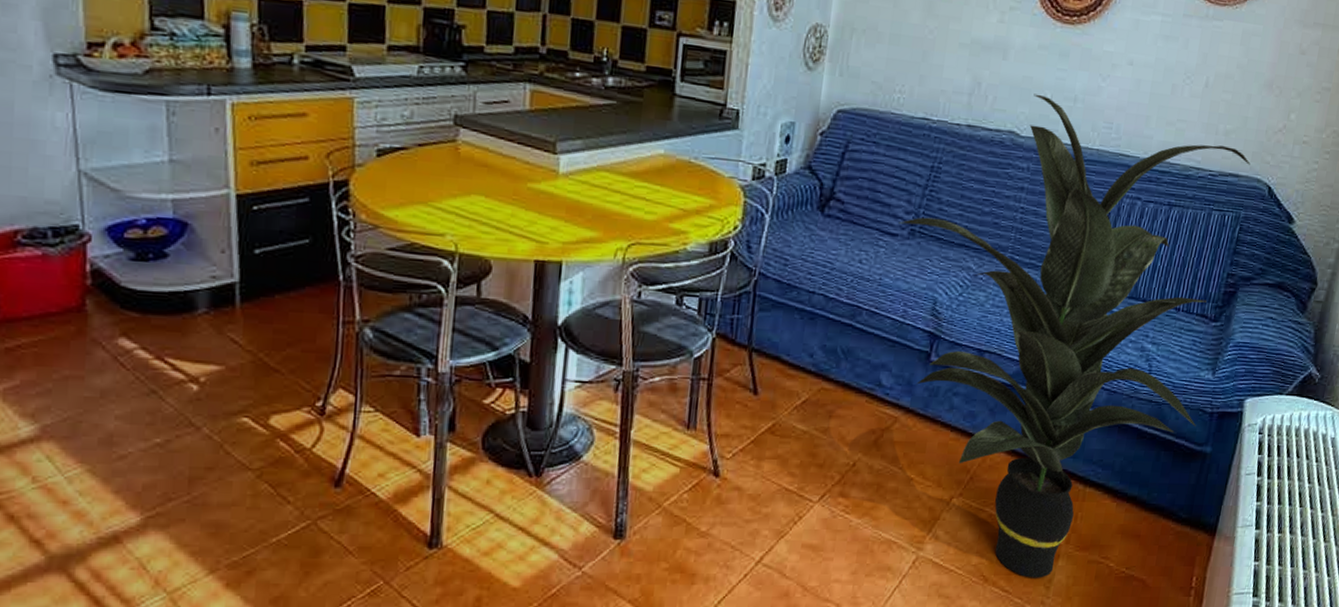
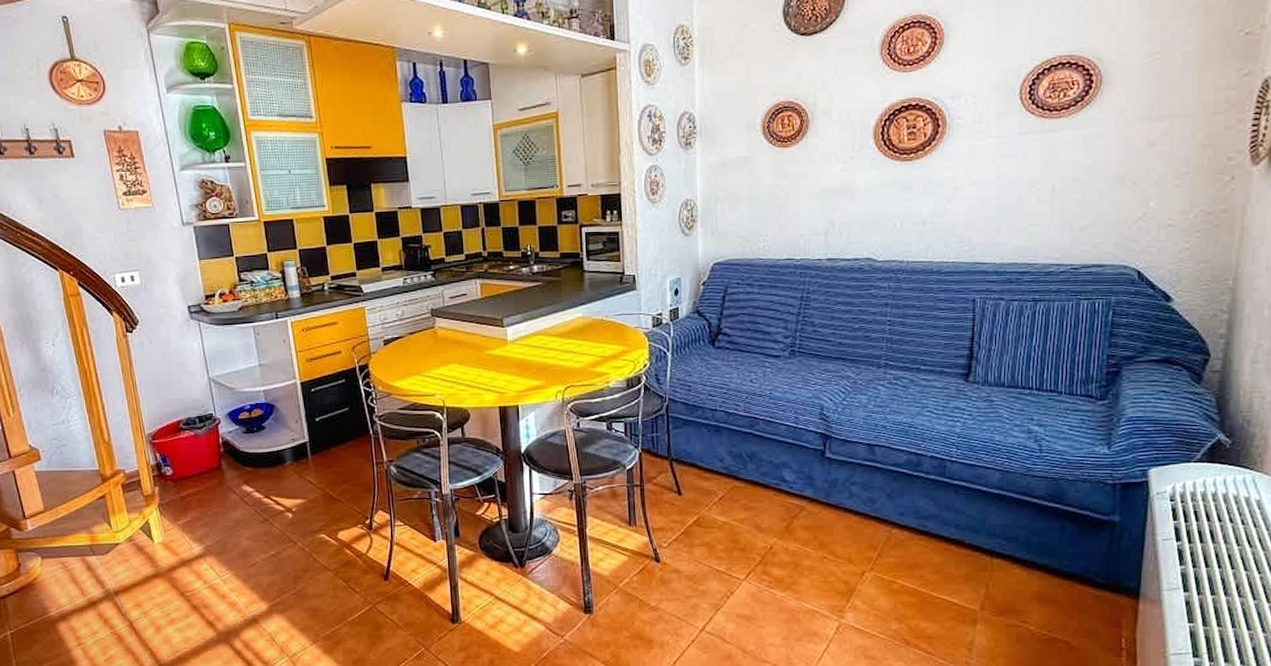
indoor plant: present [899,93,1251,578] -> none [779,224,1113,641]

